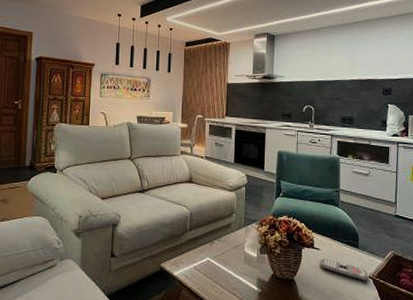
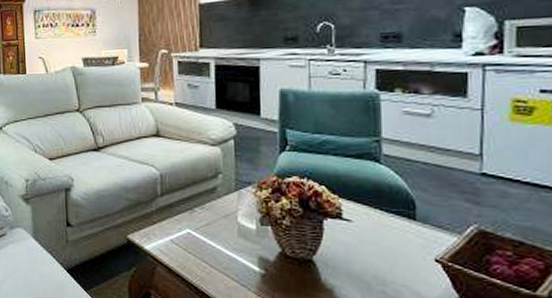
remote control: present [319,259,368,281] -> none [351,234,433,266]

